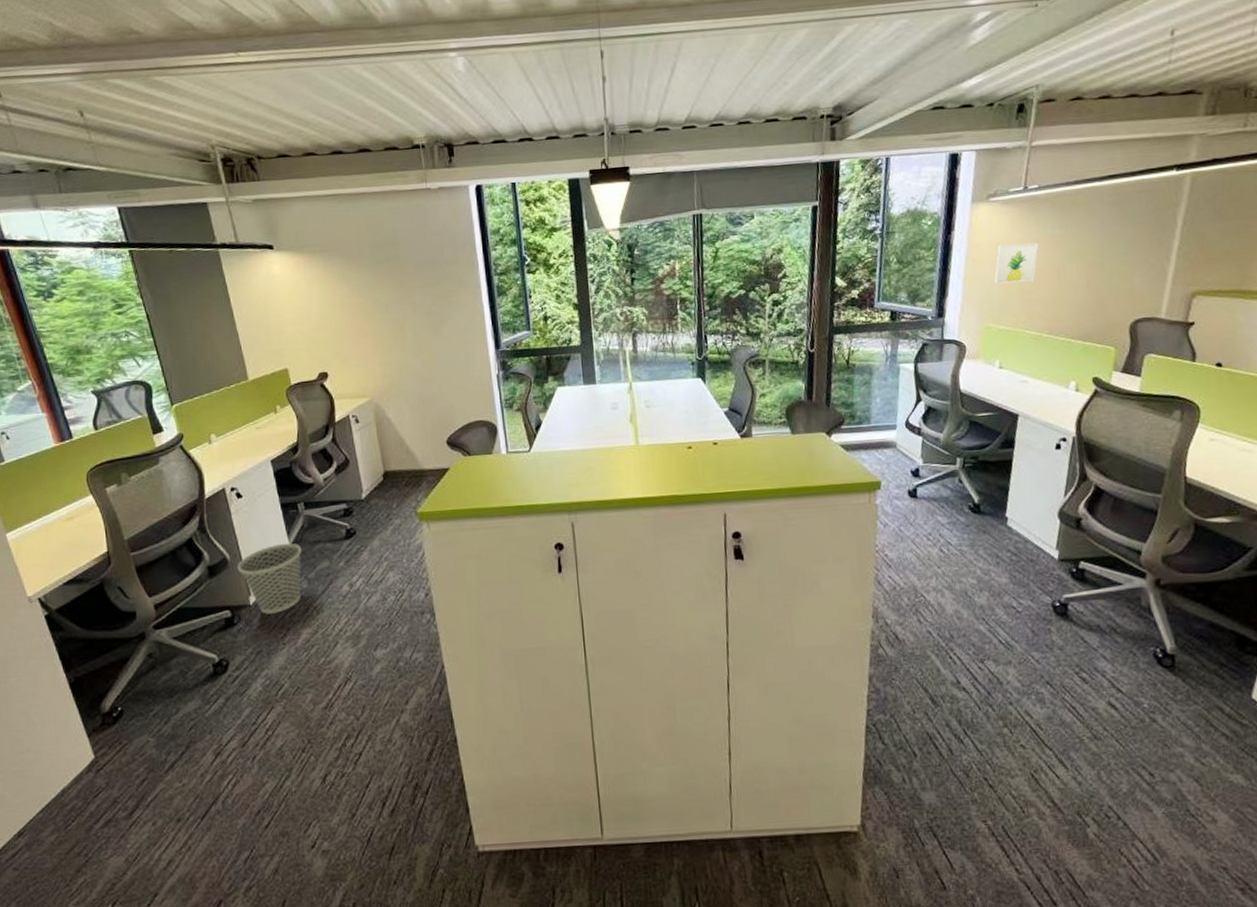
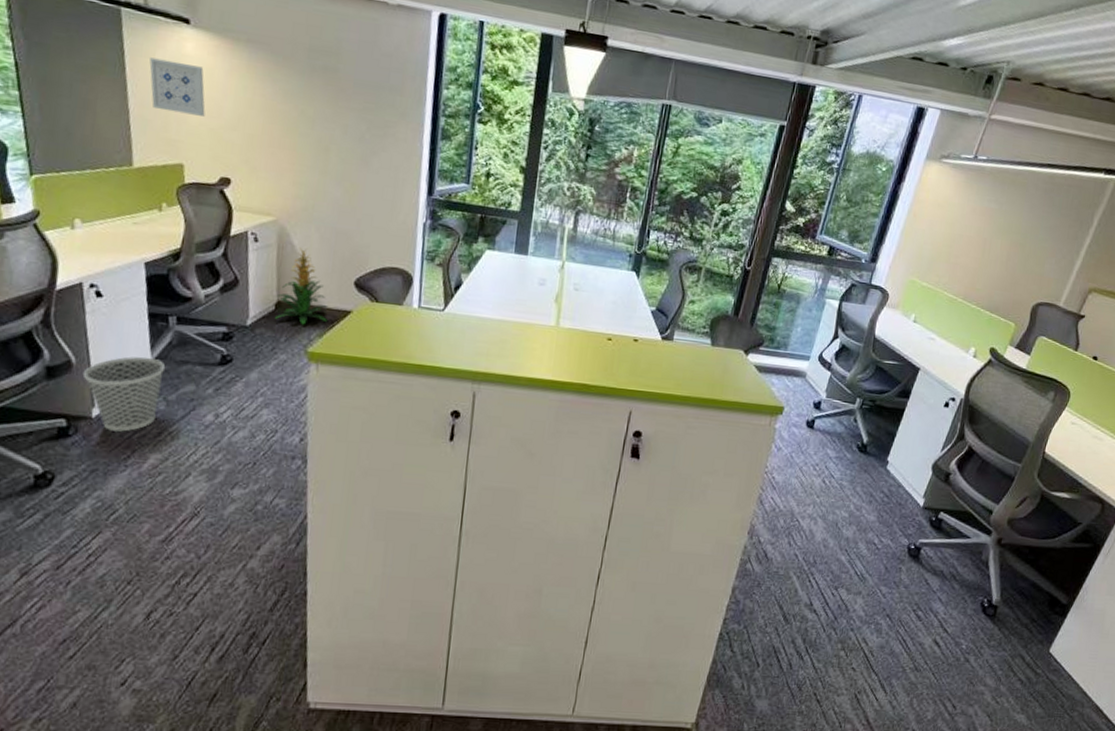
wall art: none [247,282,298,327] -> present [149,57,205,116]
indoor plant: none [382,420,429,489] -> present [275,247,329,325]
wall art: present [994,242,1039,284] -> none [927,205,975,247]

